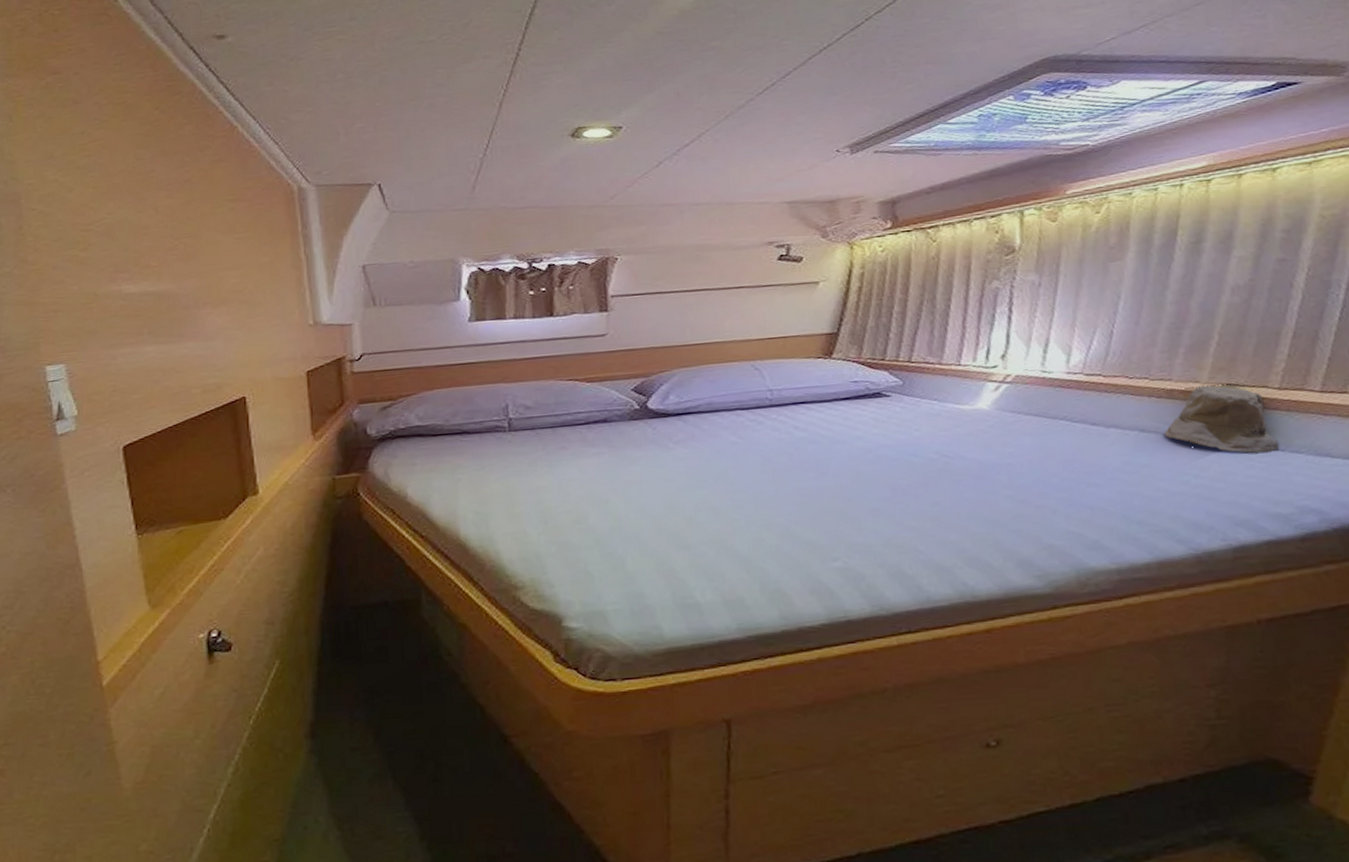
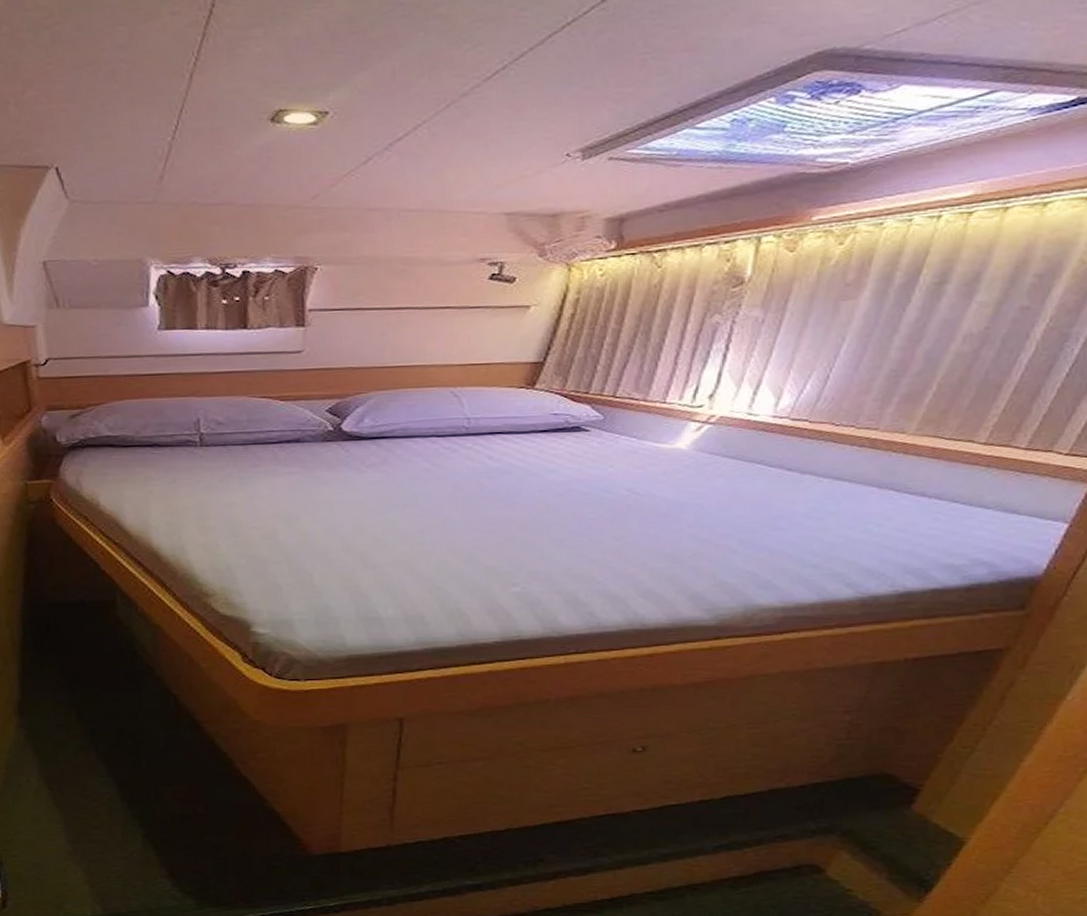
hat: present [1163,385,1280,454] -> none [857,437,970,507]

